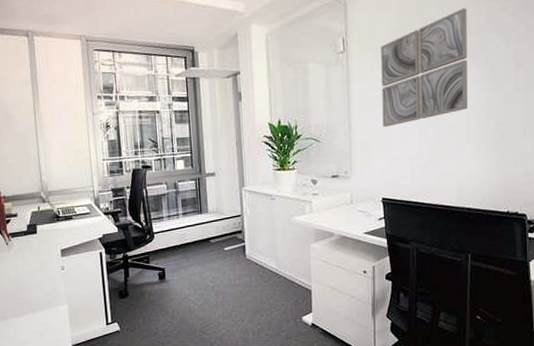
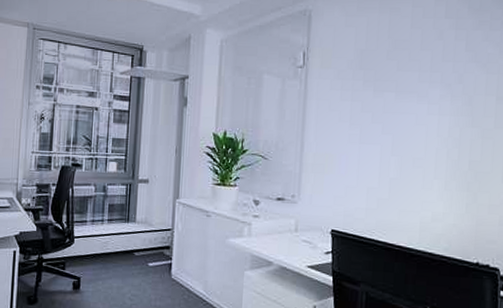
wall art: present [380,7,468,127] -> none [339,32,445,152]

